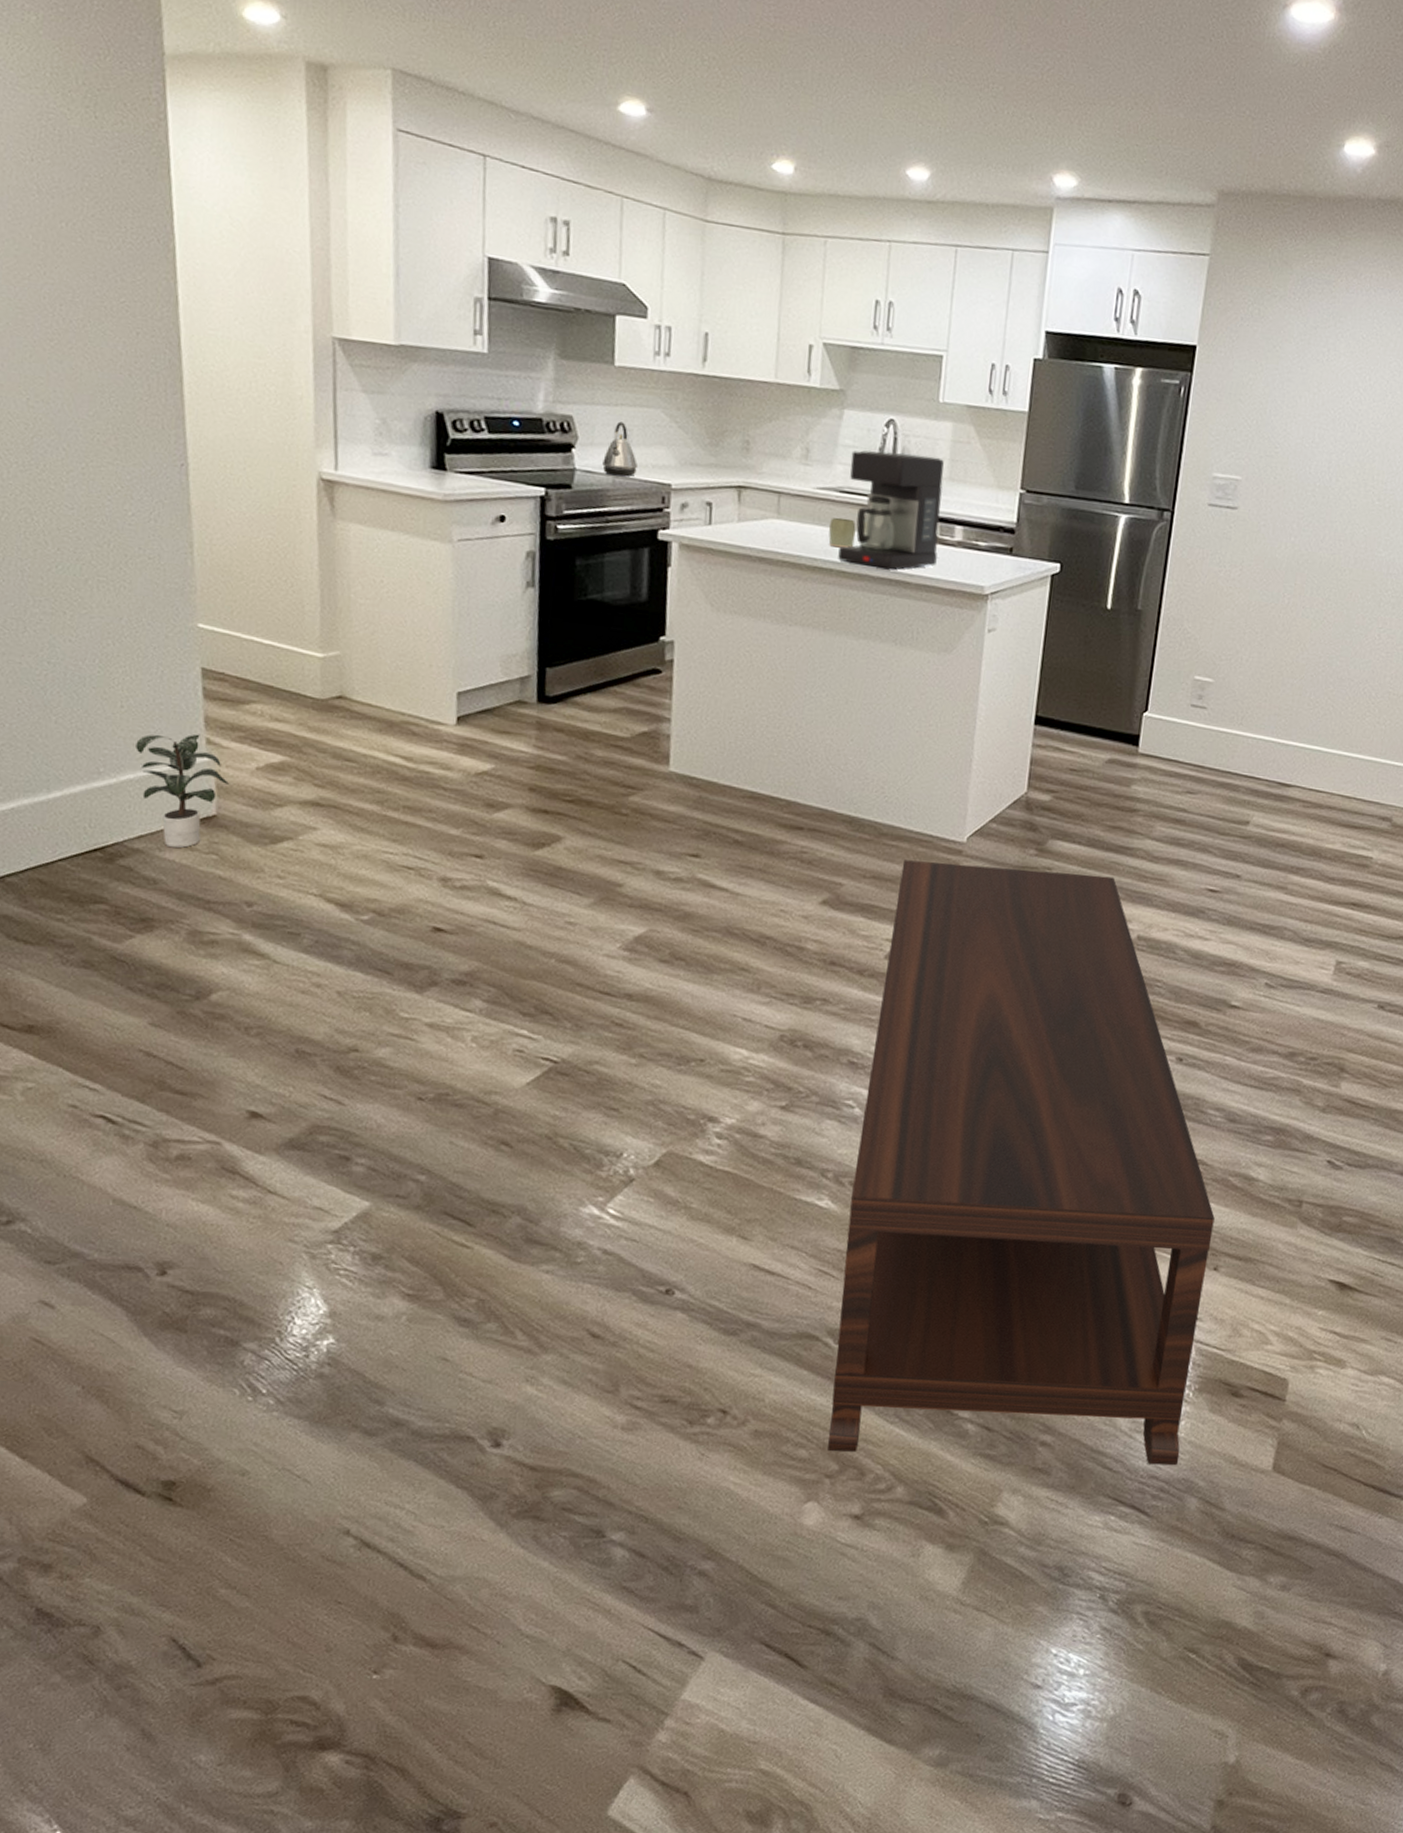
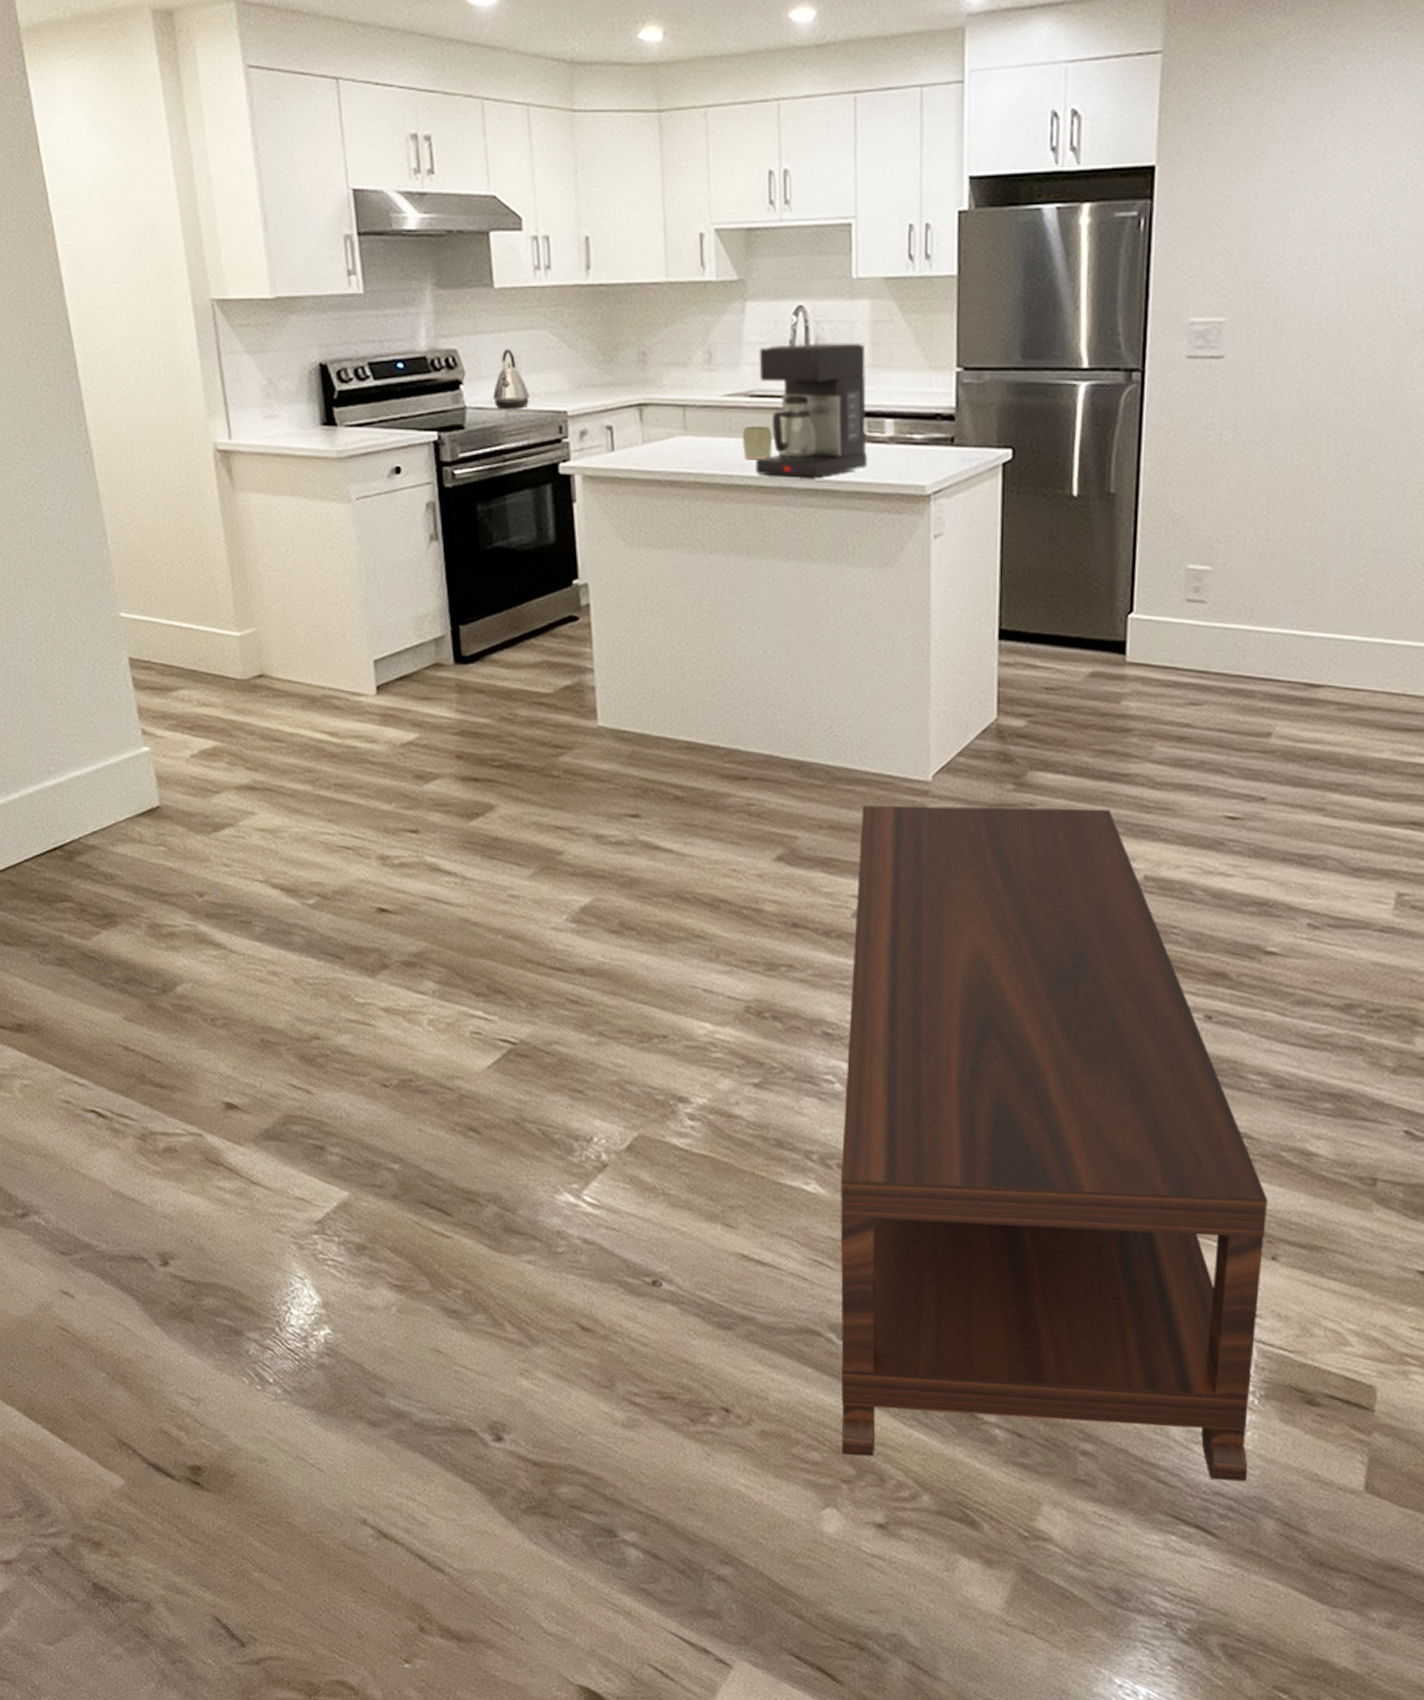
potted plant: present [136,734,230,849] -> none [79,725,169,842]

